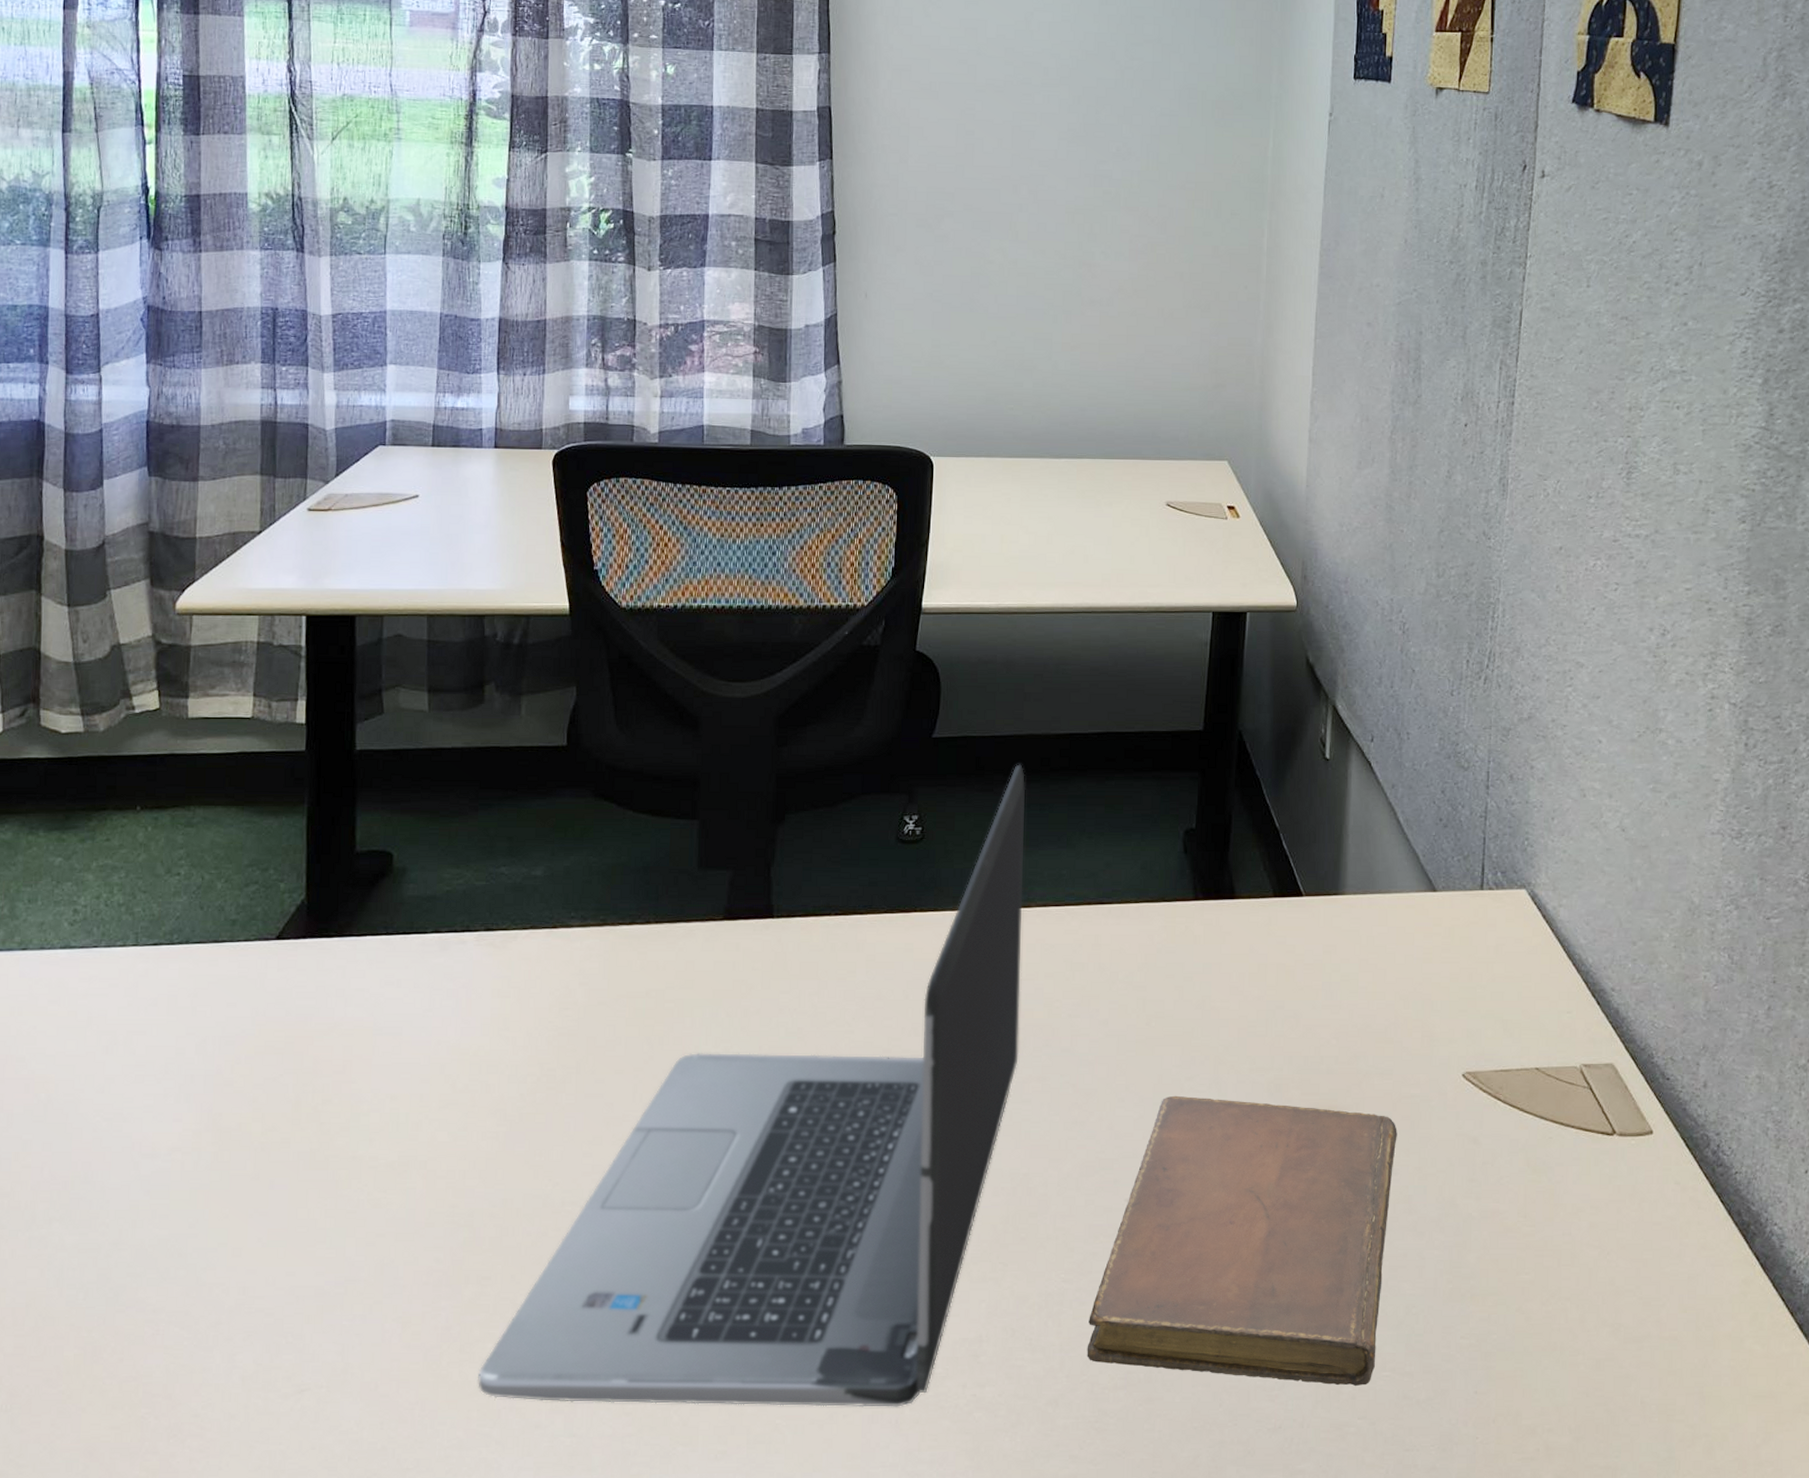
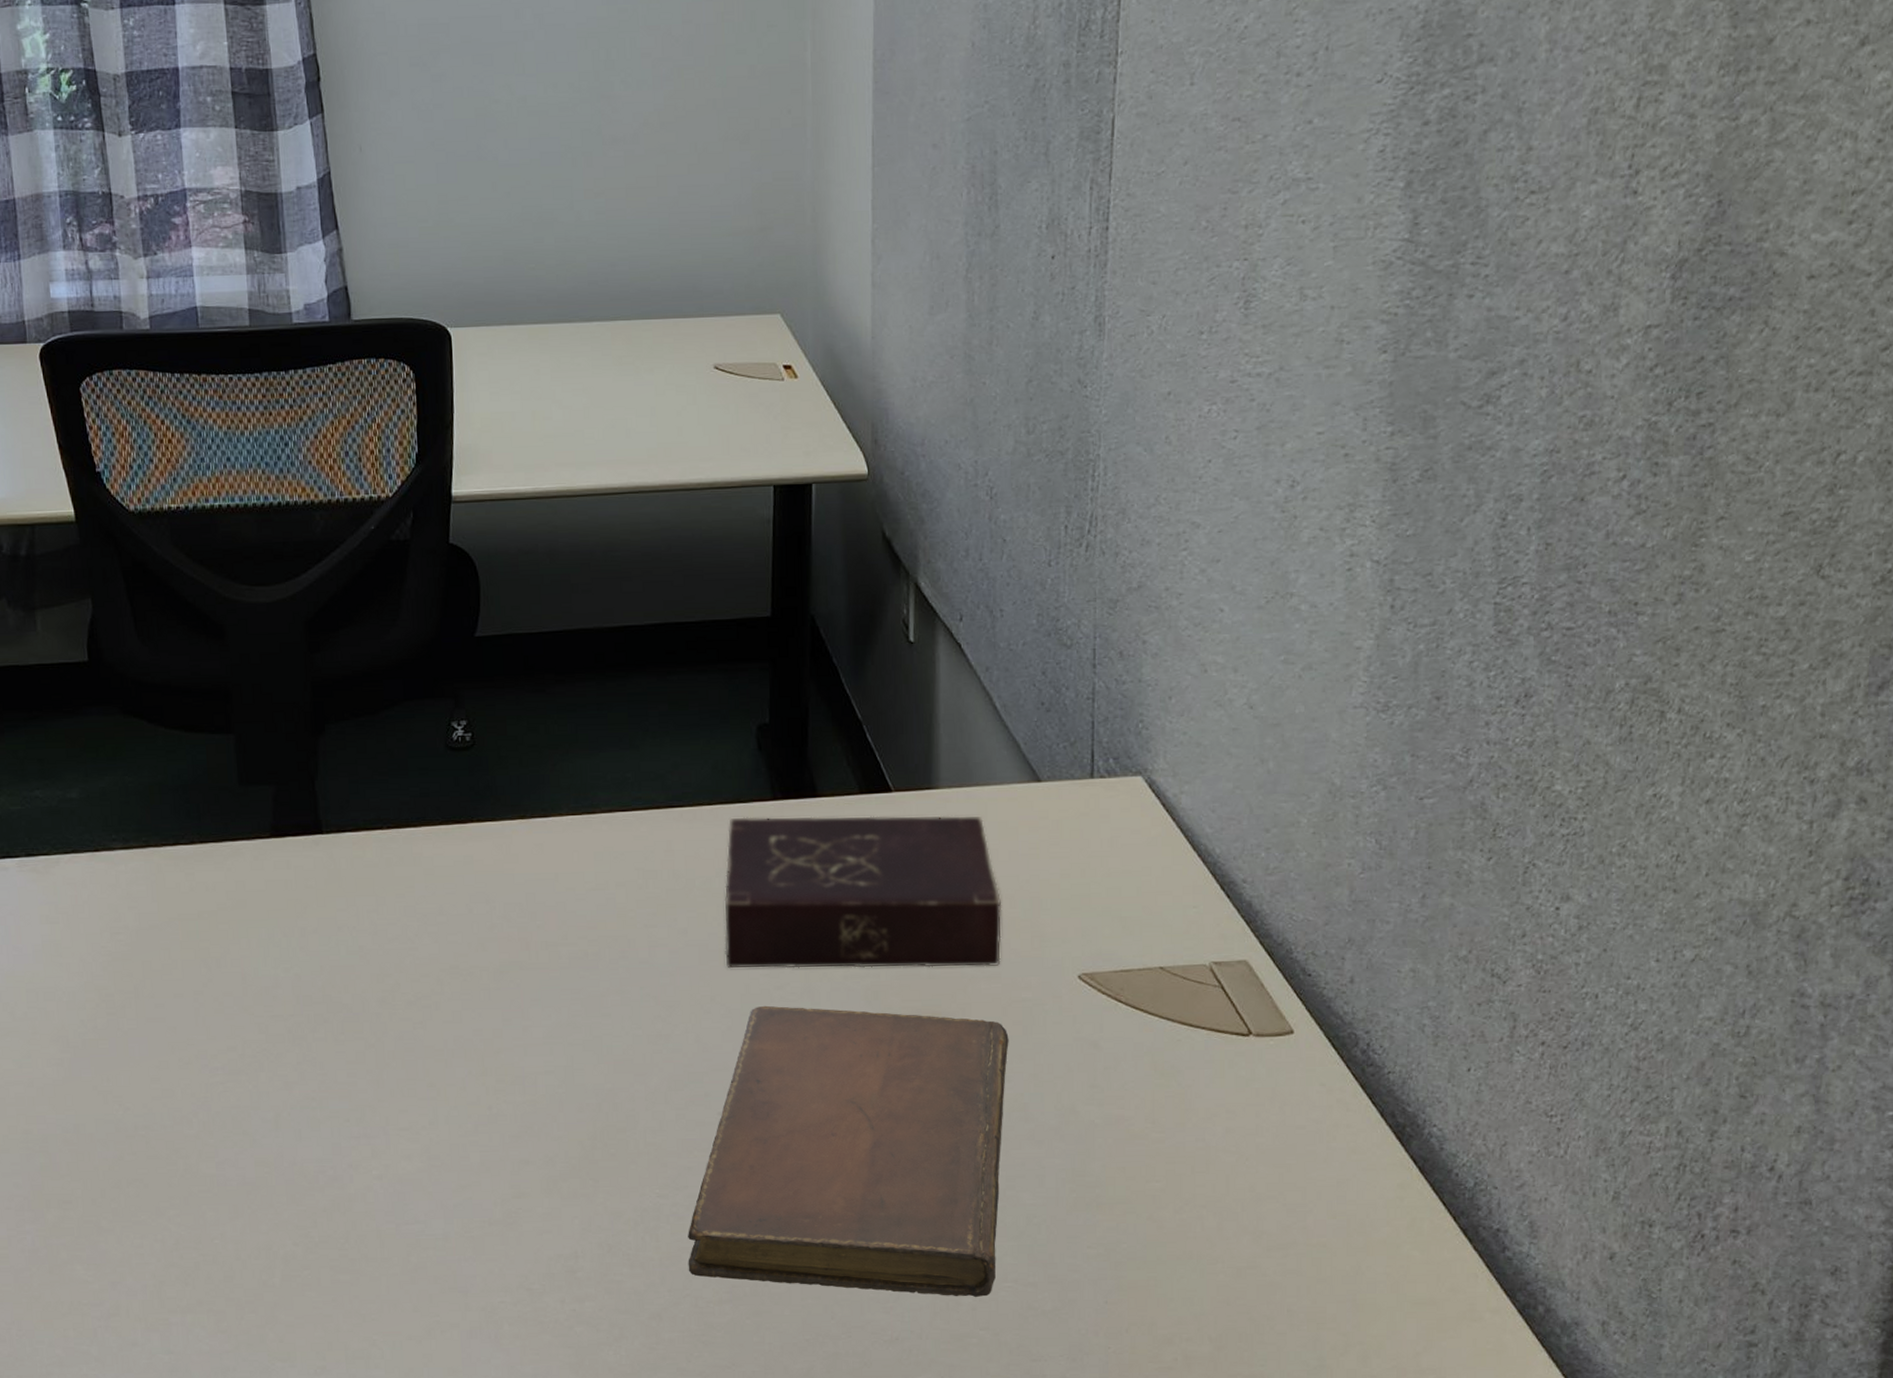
laptop computer: present [478,764,1026,1407] -> none [70,661,594,1323]
book: none [1141,915,1396,1063] -> present [724,816,1002,969]

